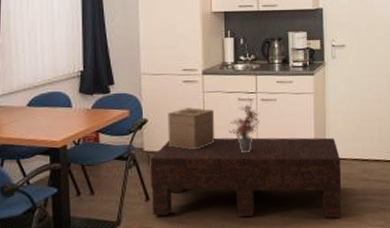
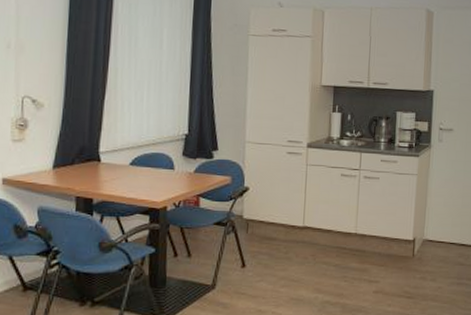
coffee table: present [150,137,342,219] -> none [248,211,439,300]
decorative box: present [168,107,215,150] -> none [267,179,317,222]
potted plant: present [229,96,260,153] -> none [329,173,362,229]

